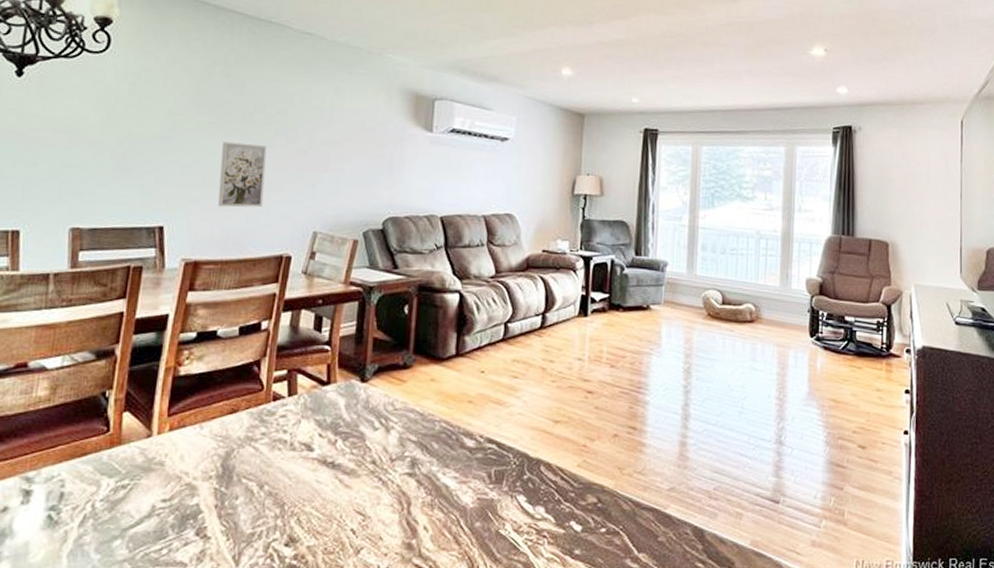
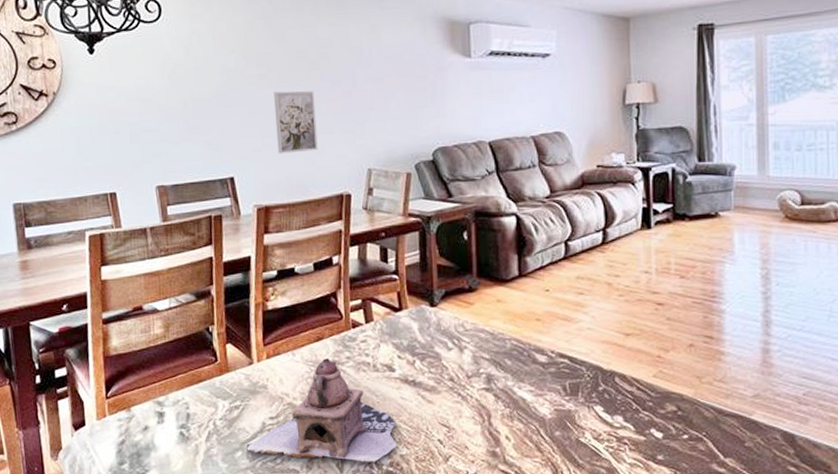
teapot: none [126,433,309,556] -> present [245,358,398,463]

